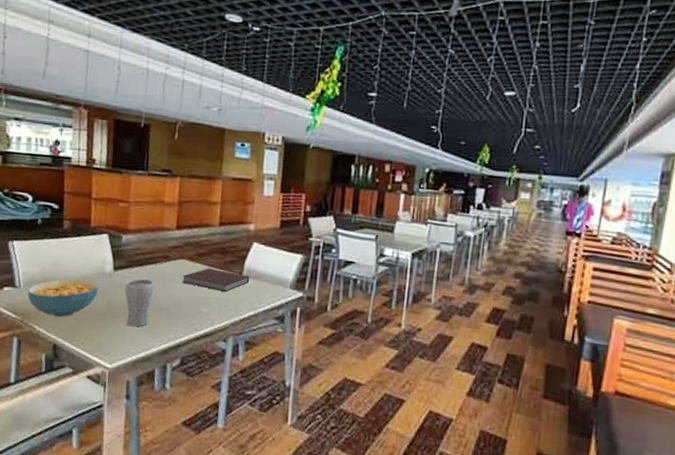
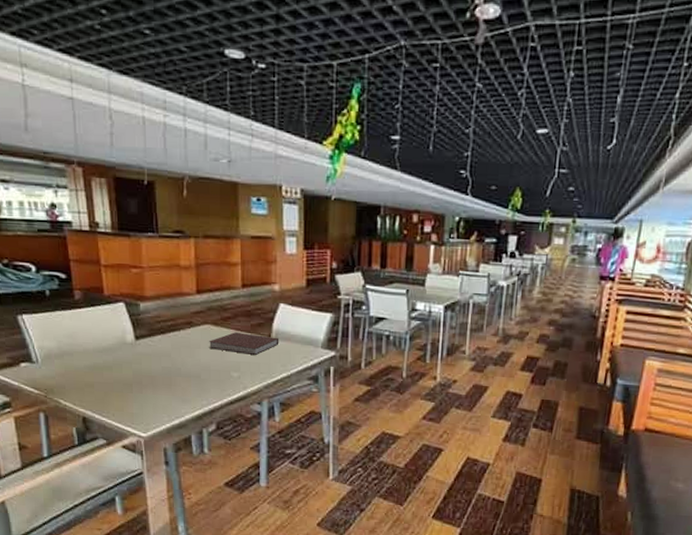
cereal bowl: present [27,278,99,318] -> none [46,350,122,390]
drinking glass: present [125,279,155,327] -> none [150,347,181,396]

